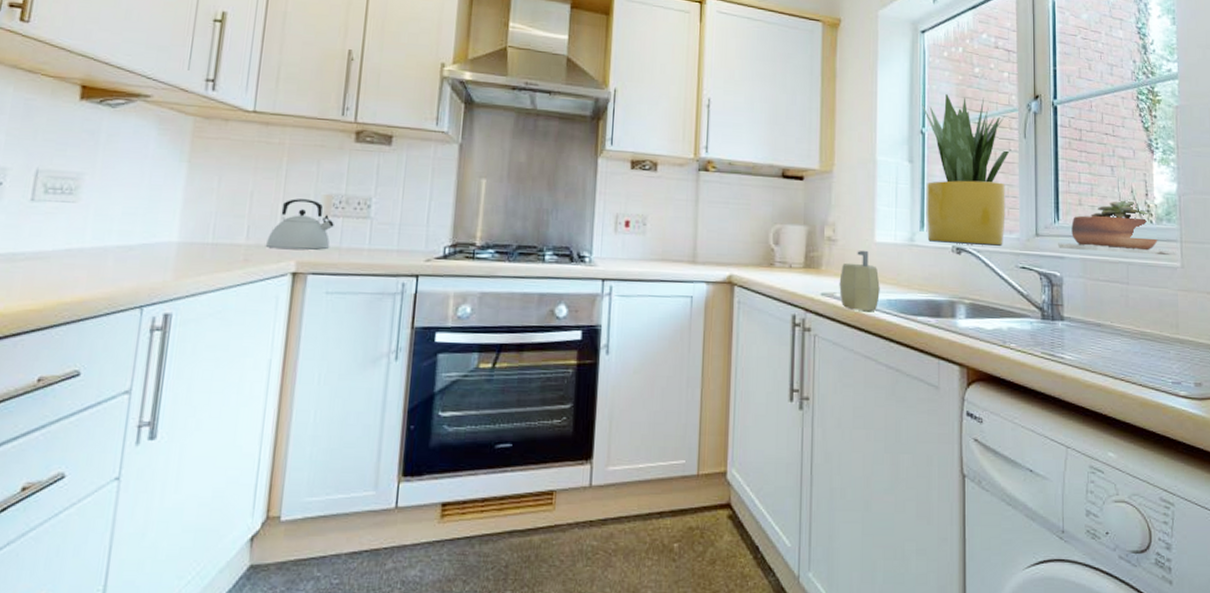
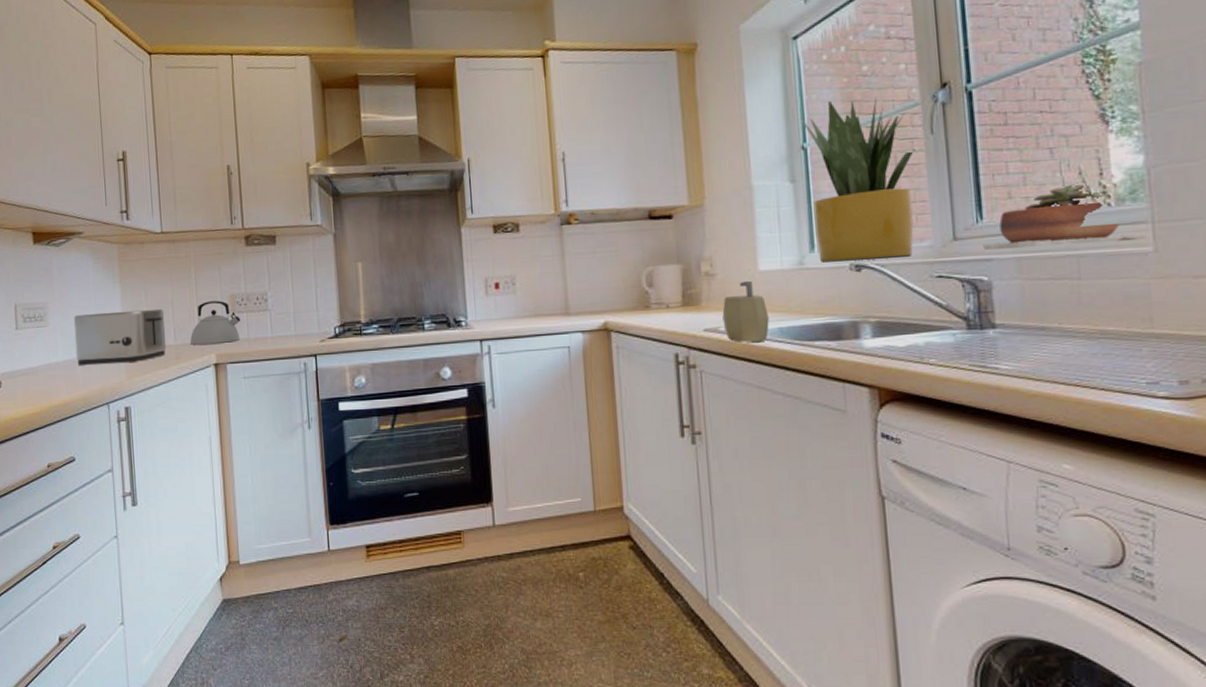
toaster: none [109,192,240,261] -> present [73,308,167,366]

